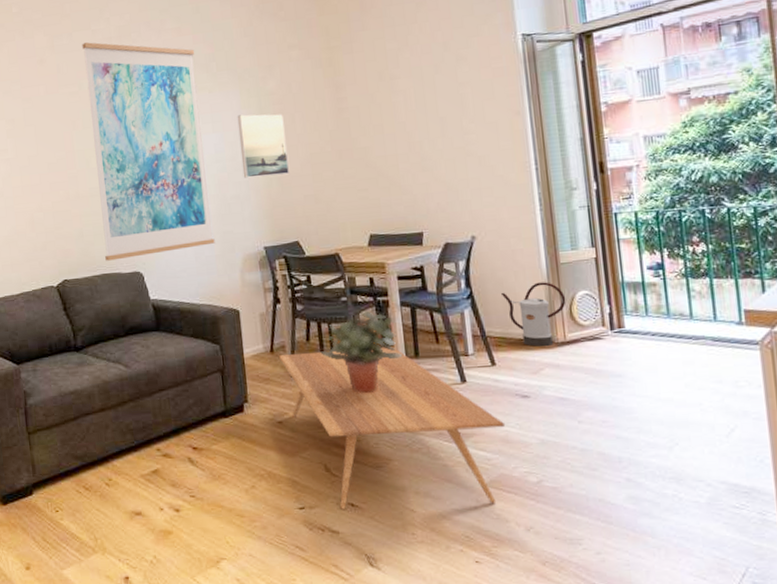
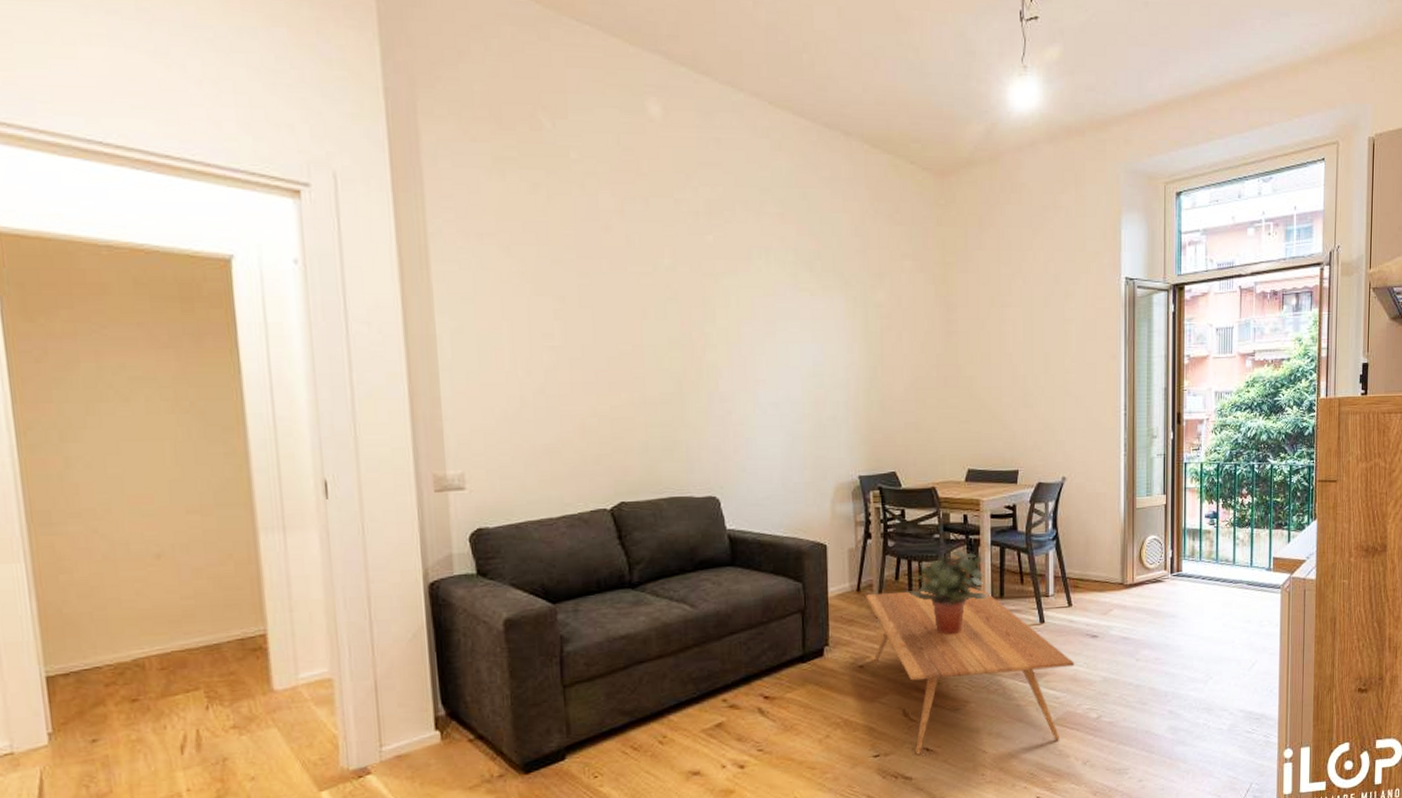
wall art: present [82,42,215,261] -> none [661,213,806,482]
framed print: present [237,114,289,178] -> none [840,325,891,398]
watering can: present [500,282,566,347] -> none [1082,526,1137,589]

